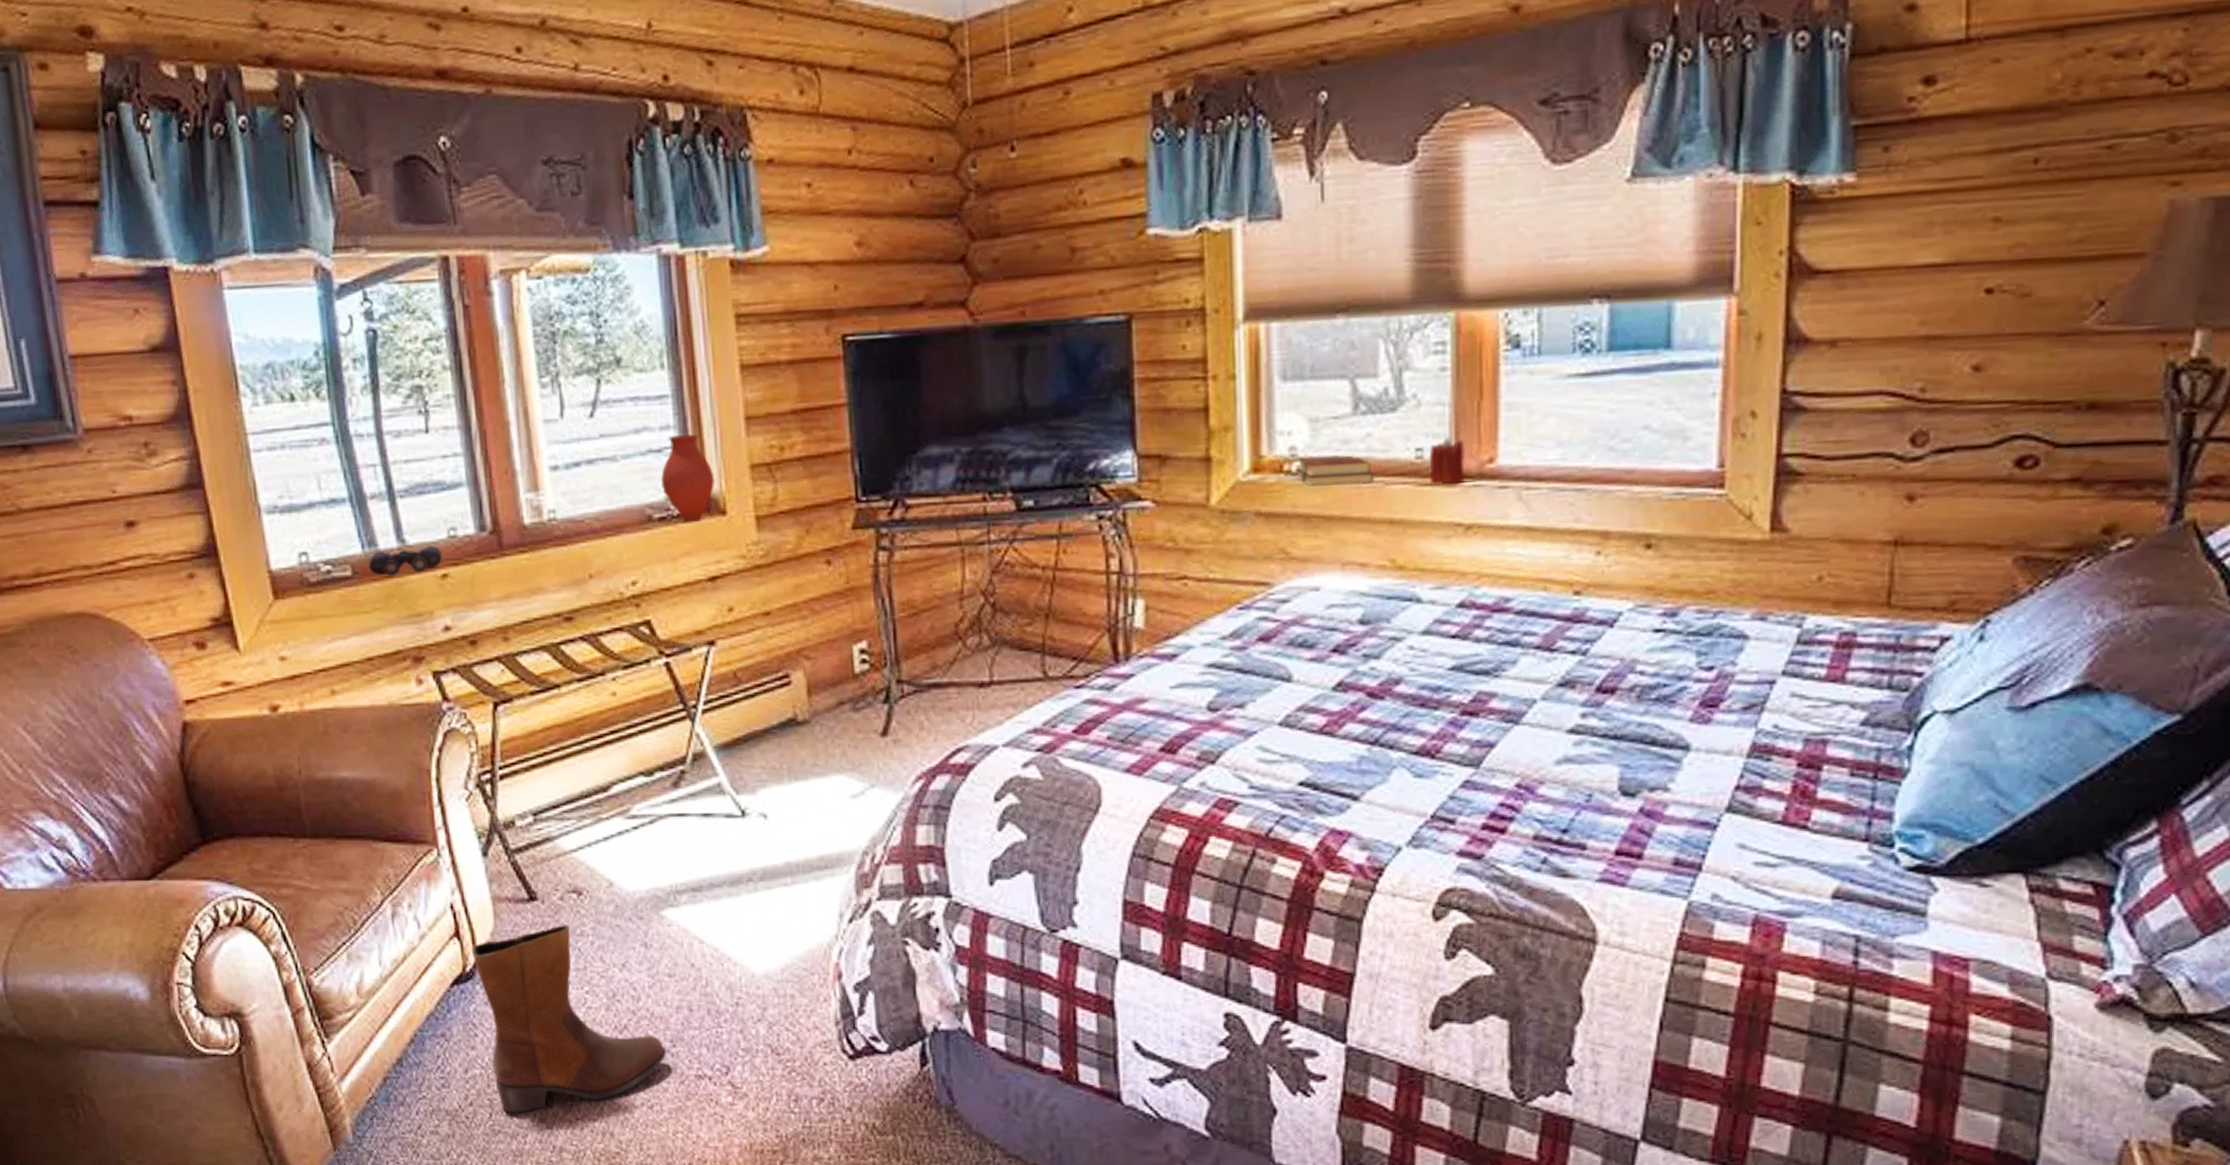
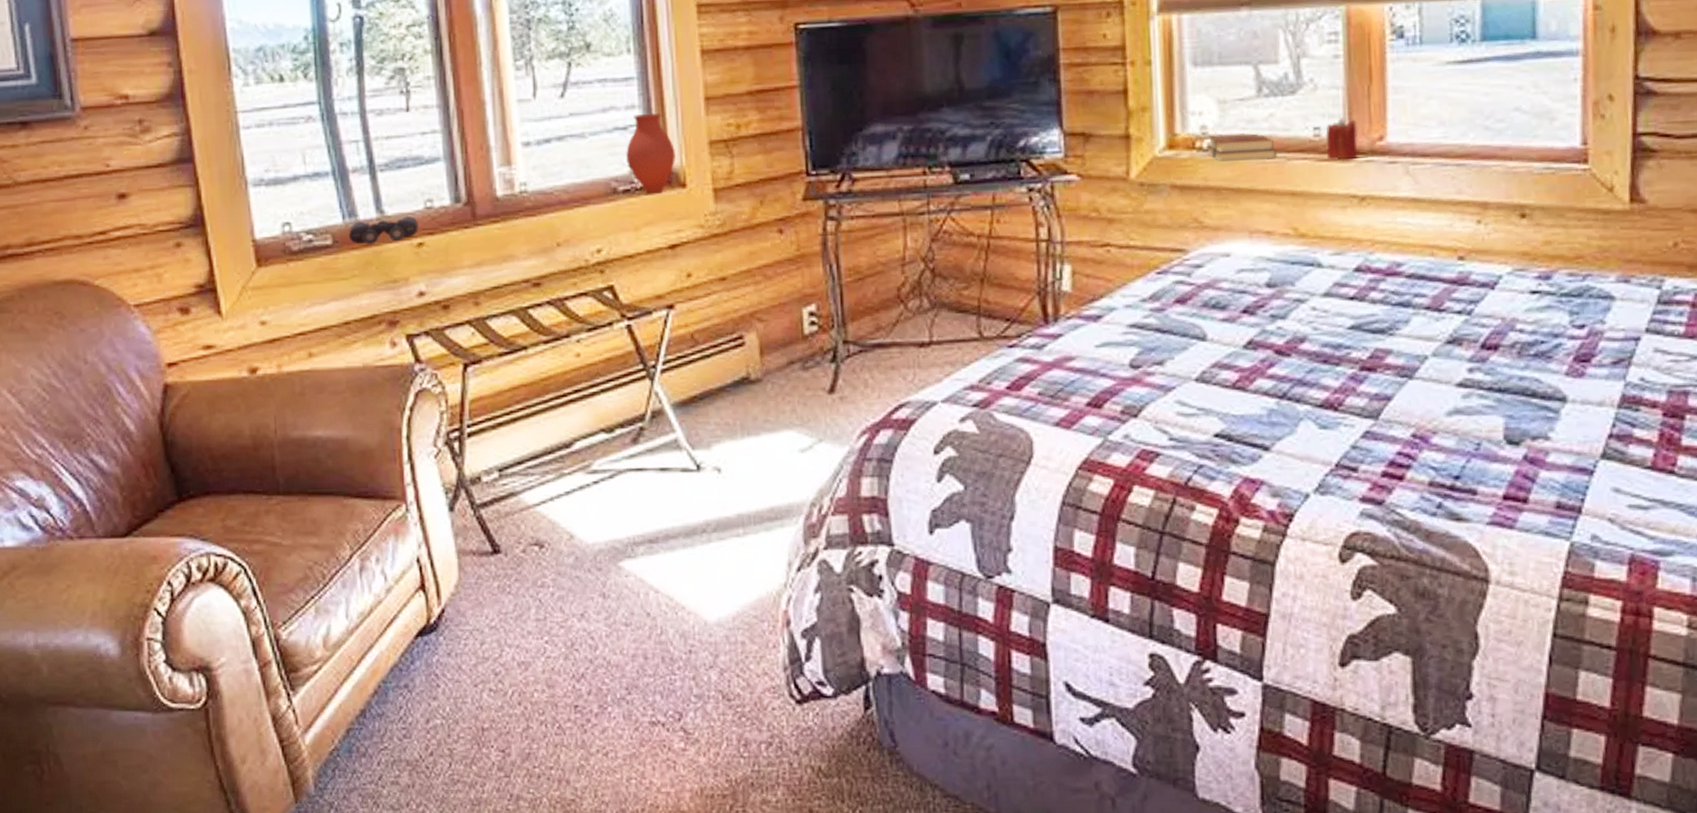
boot: present [472,925,666,1113] -> none [436,576,622,762]

